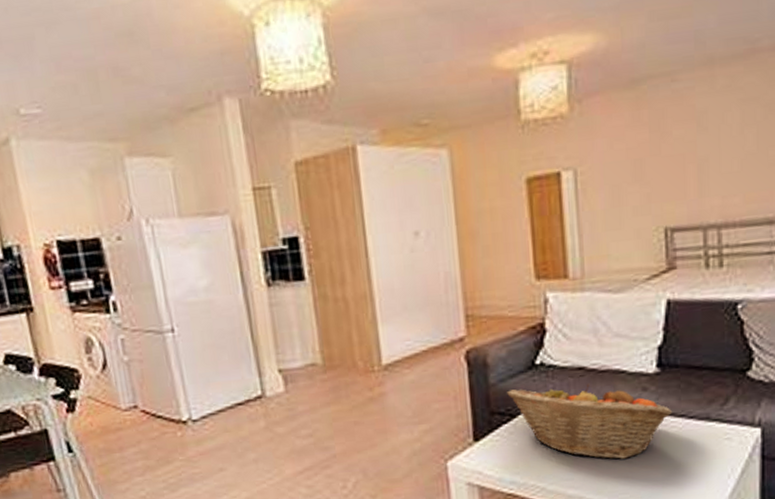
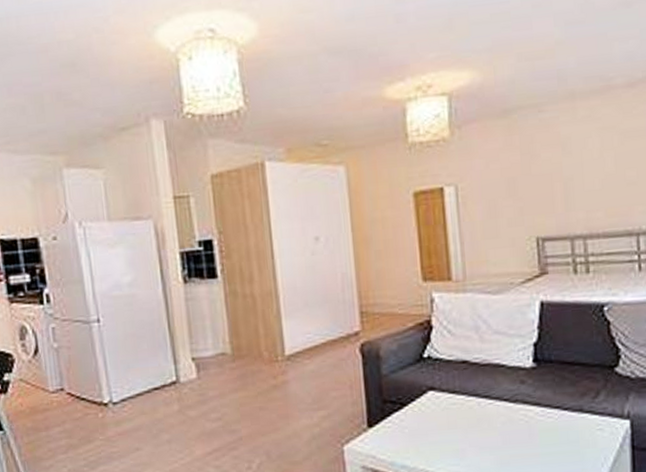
fruit basket: present [507,384,673,460] -> none [398,376,549,447]

